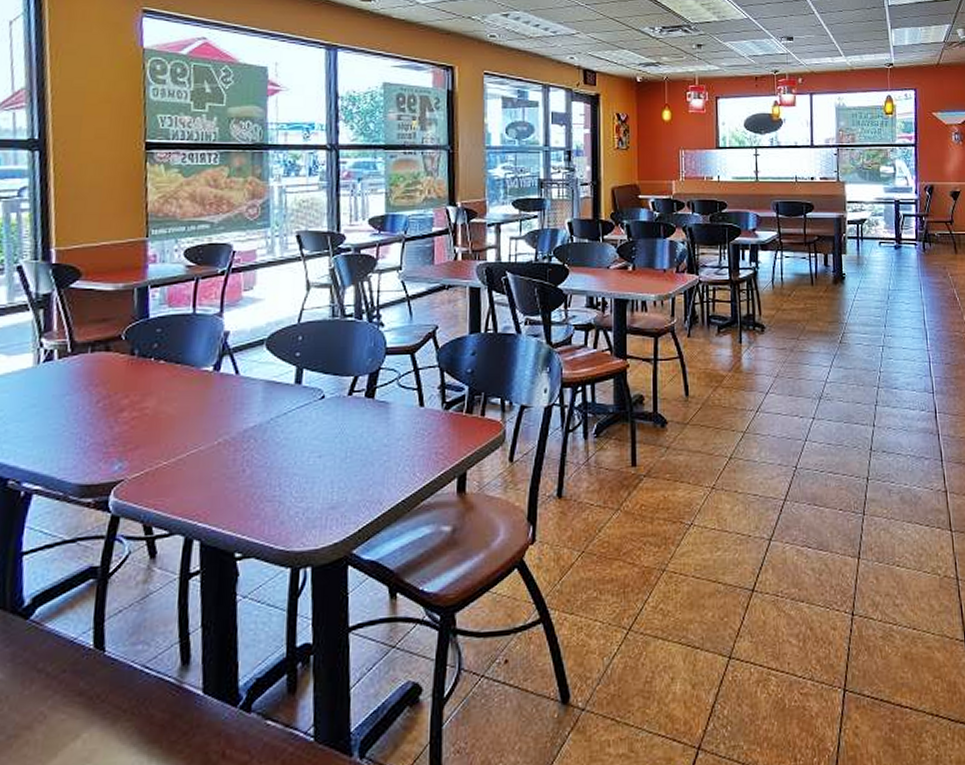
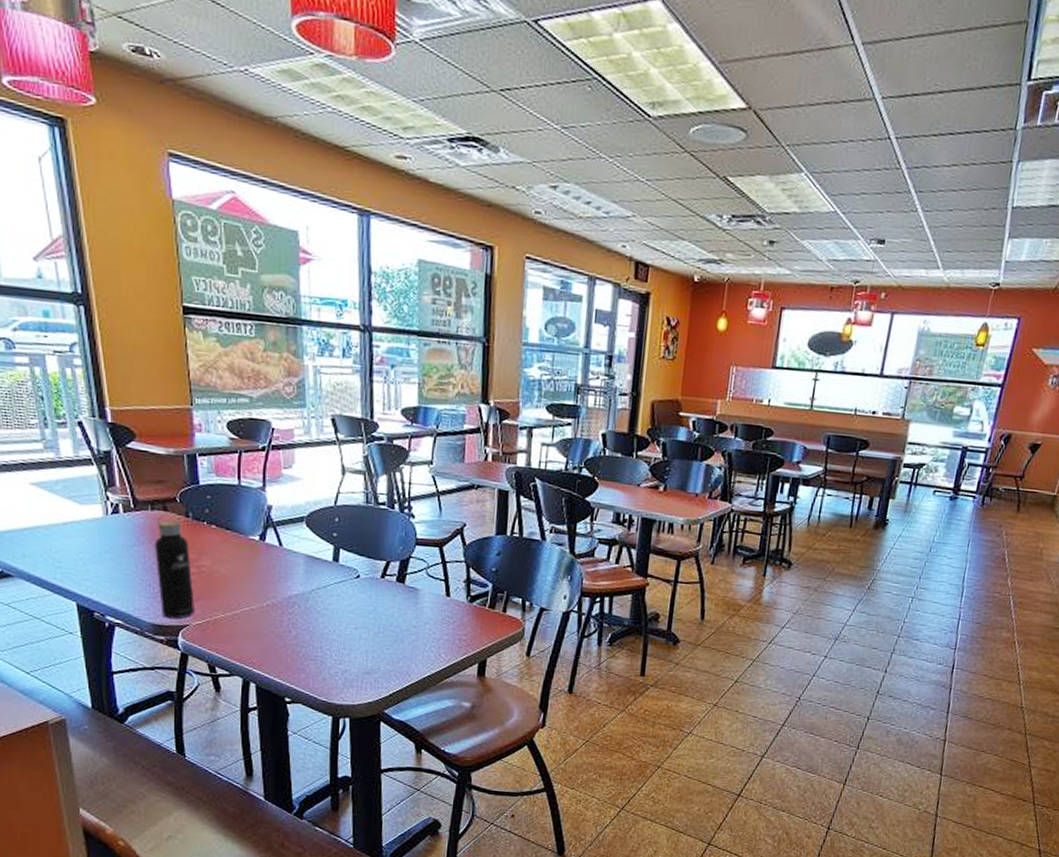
water bottle: none [90,351,133,476] -> present [155,511,195,619]

